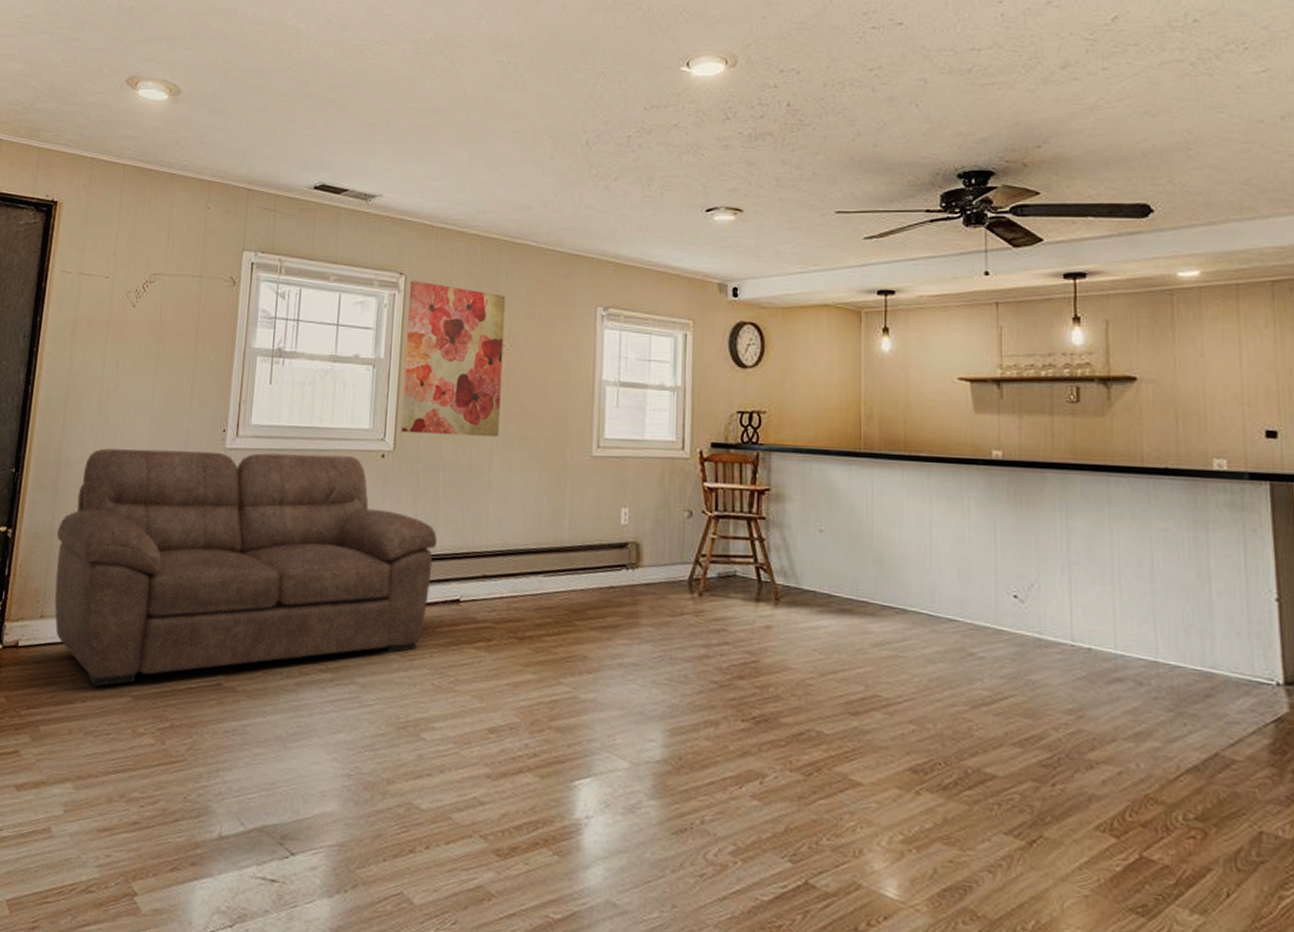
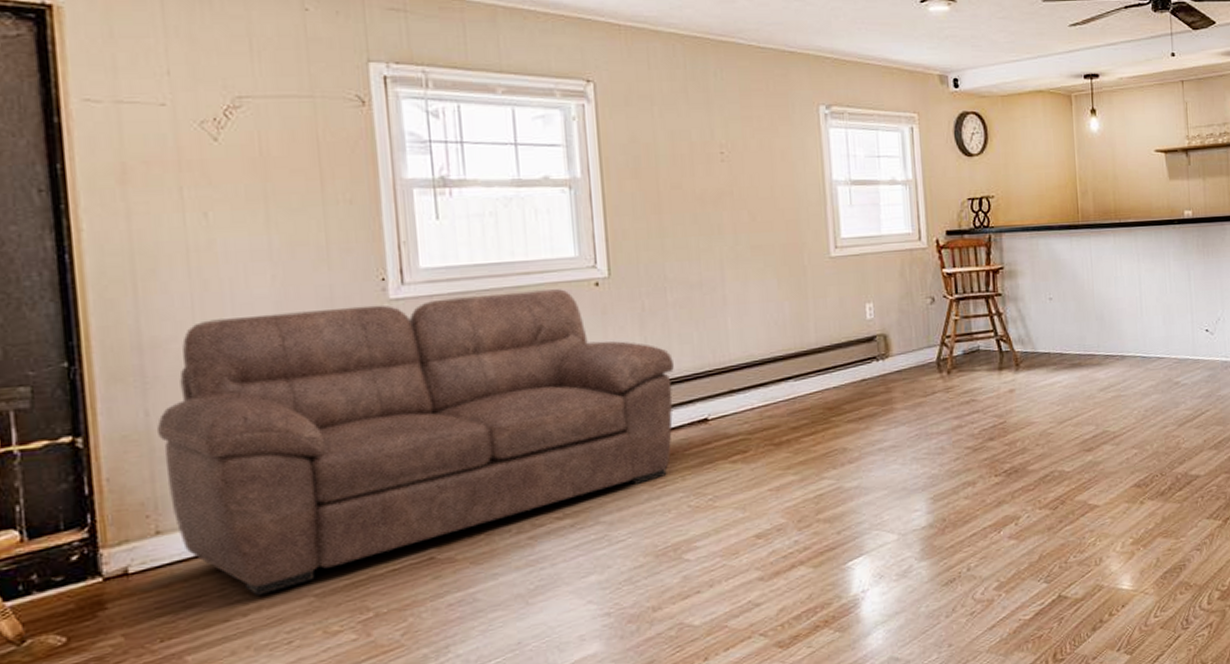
wall art: present [401,280,506,437] -> none [601,88,728,257]

